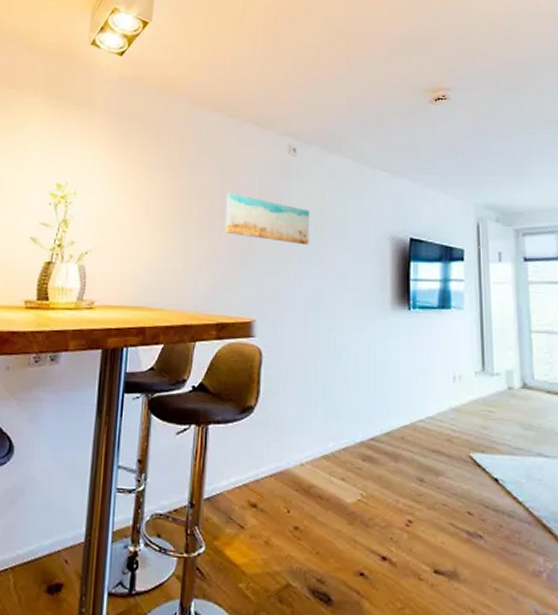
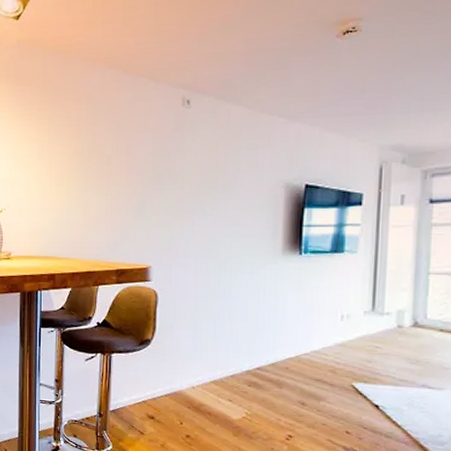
wall art: present [224,193,309,245] -> none [121,149,203,196]

